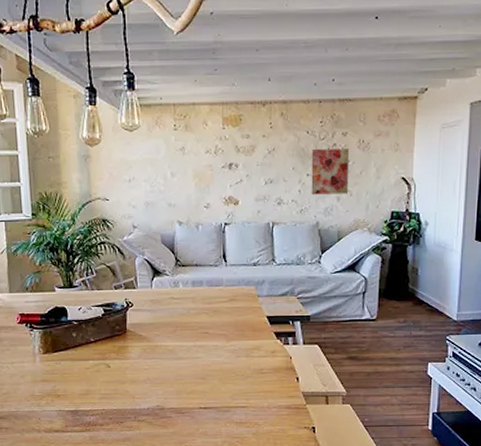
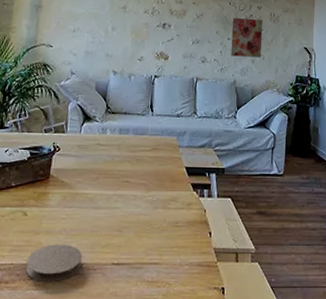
coaster: none [117,391,170,424] -> present [26,244,82,282]

